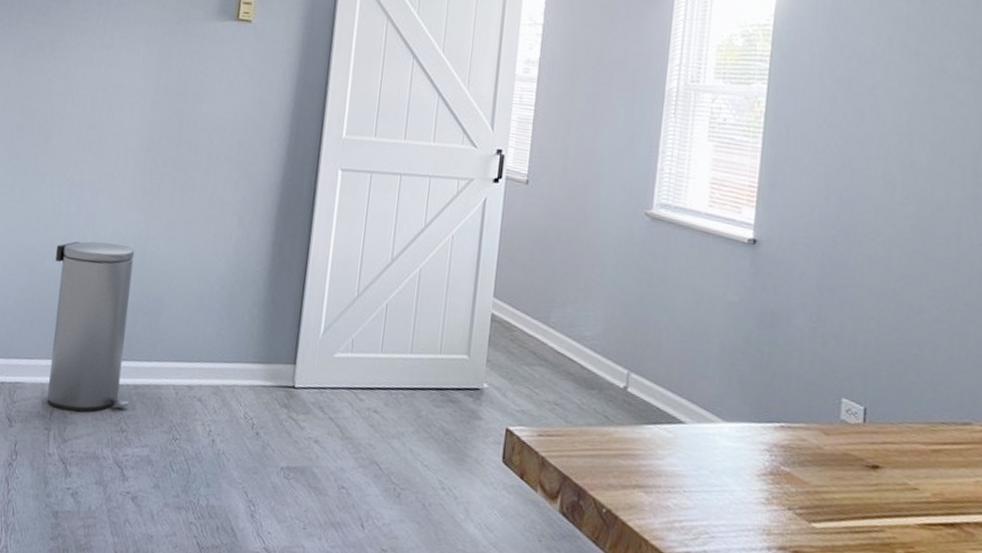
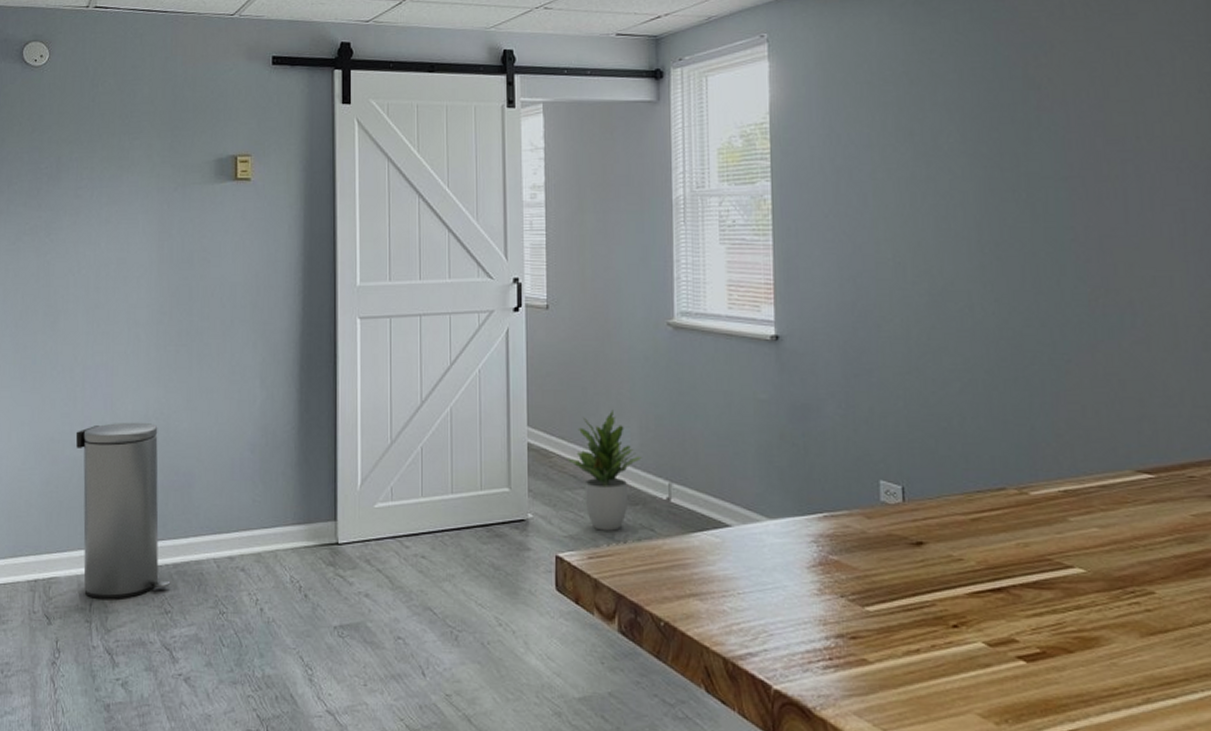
potted plant: none [529,291,605,412] -> present [568,409,643,531]

